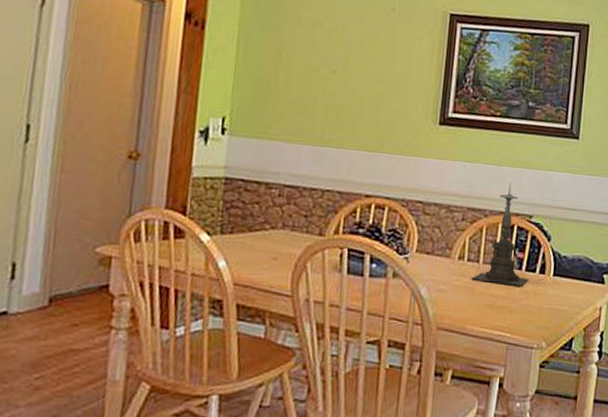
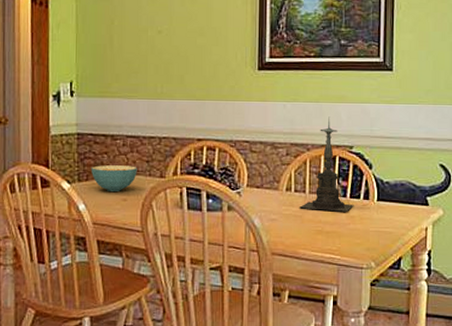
cereal bowl: none [237,216,293,249] -> present [90,165,137,191]

